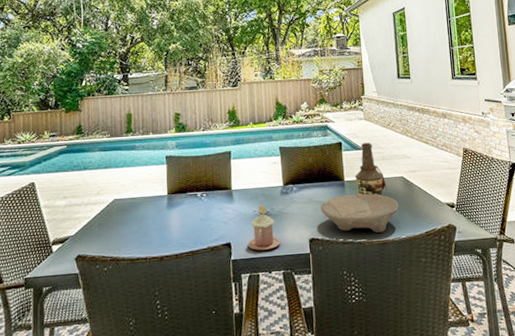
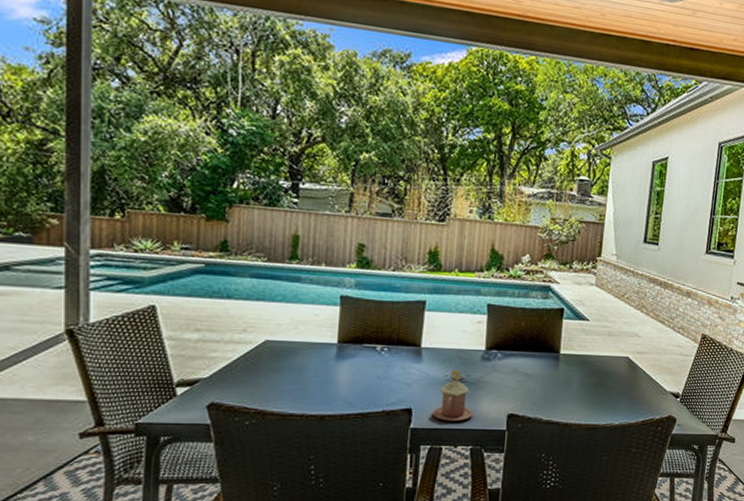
bowl: present [321,193,399,233] -> none [526,369,617,416]
bottle: present [355,142,388,196] -> none [573,312,609,375]

